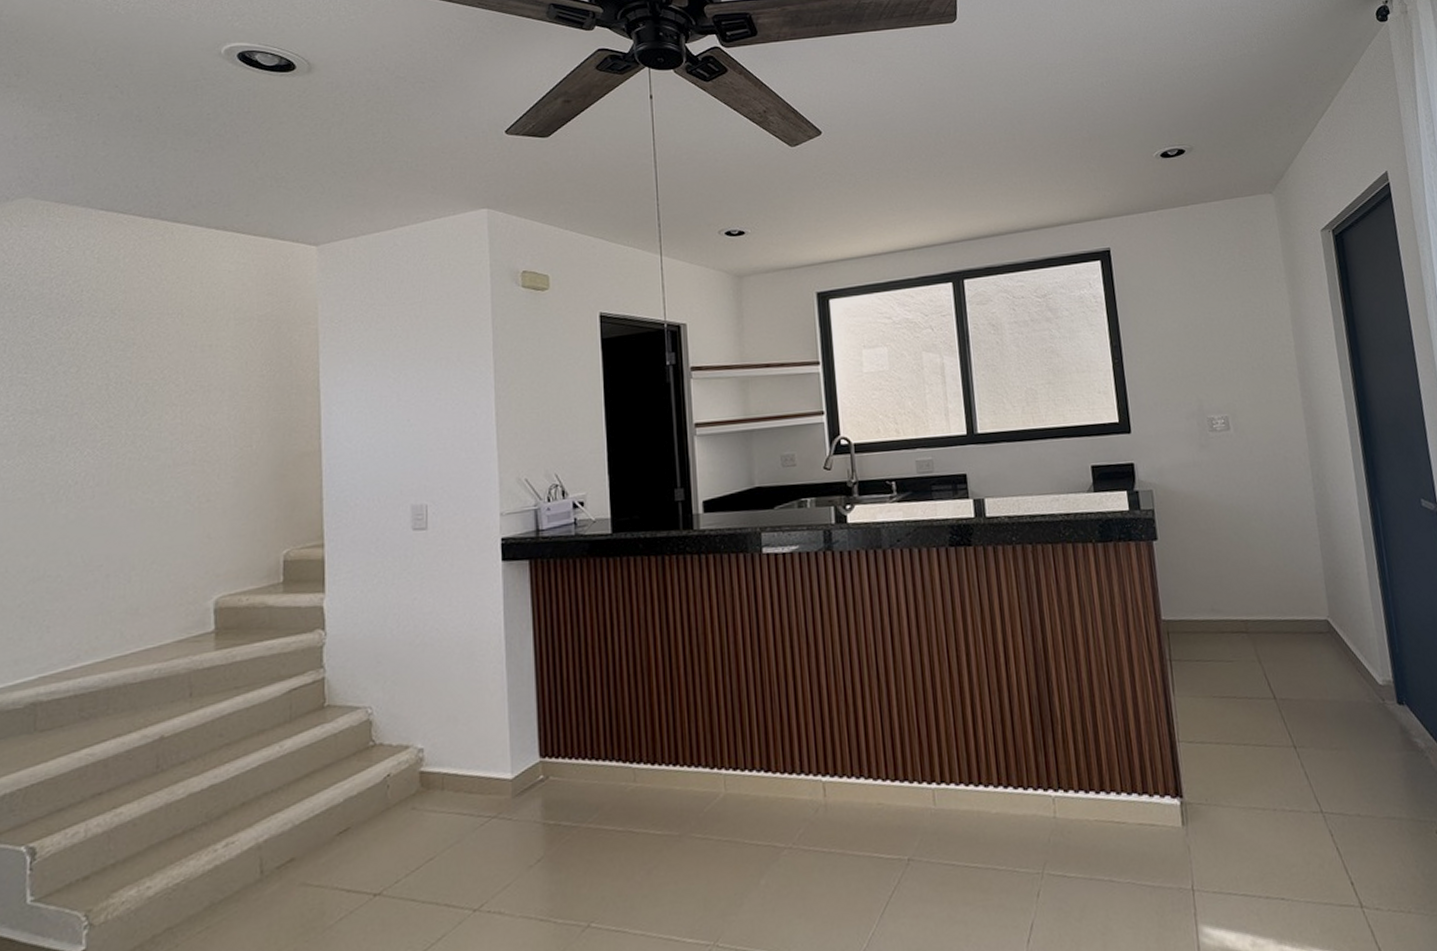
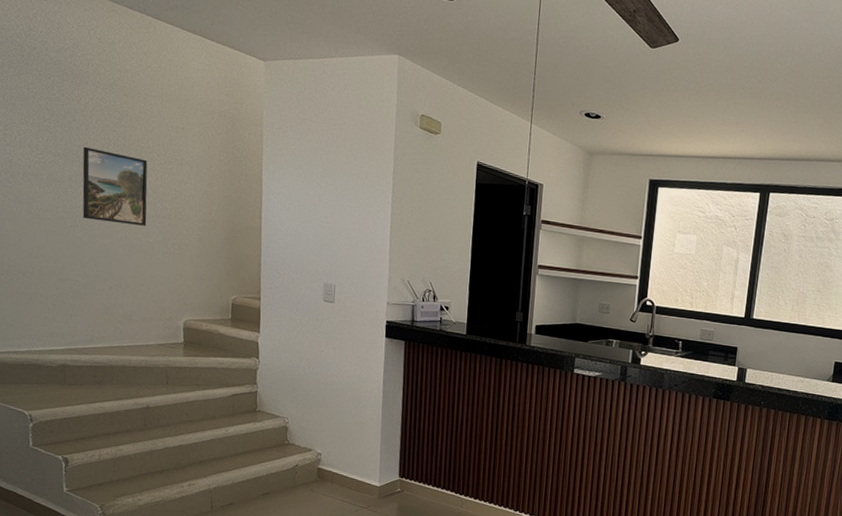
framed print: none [68,393,162,489] -> present [82,146,148,226]

